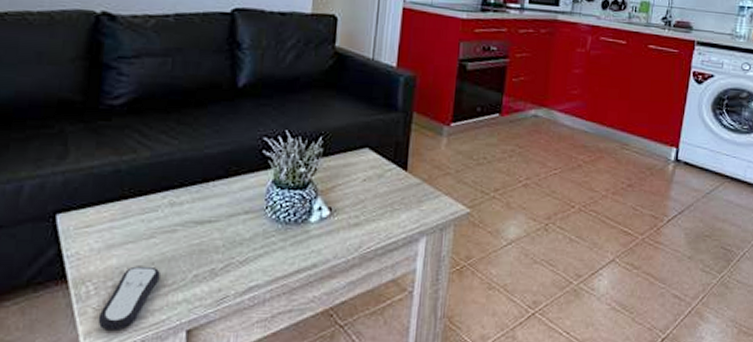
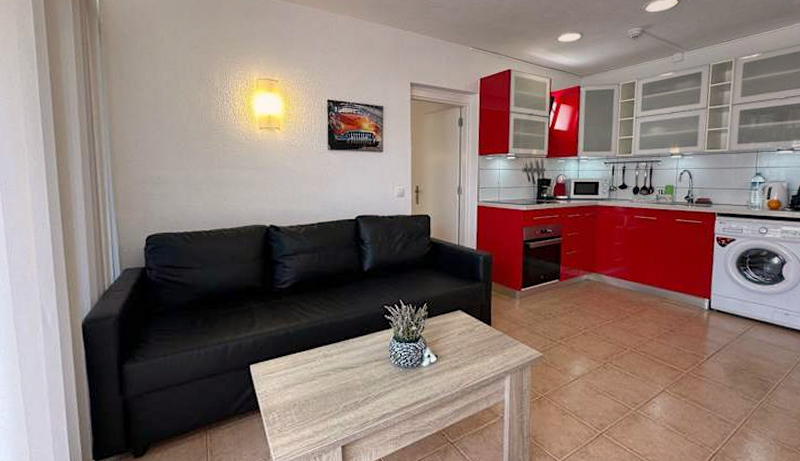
remote control: present [97,266,160,330] -> none [282,400,321,446]

